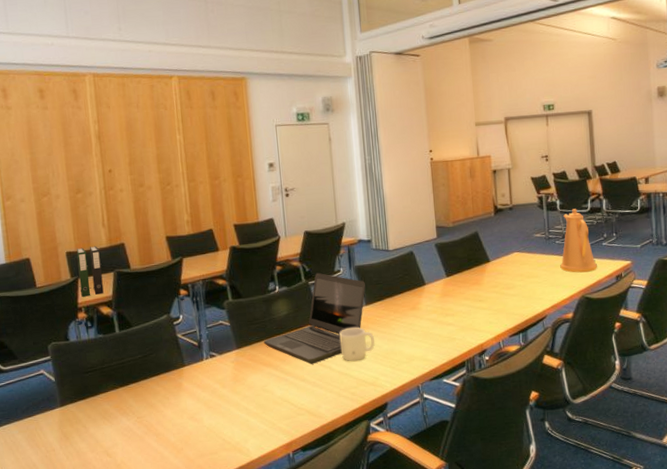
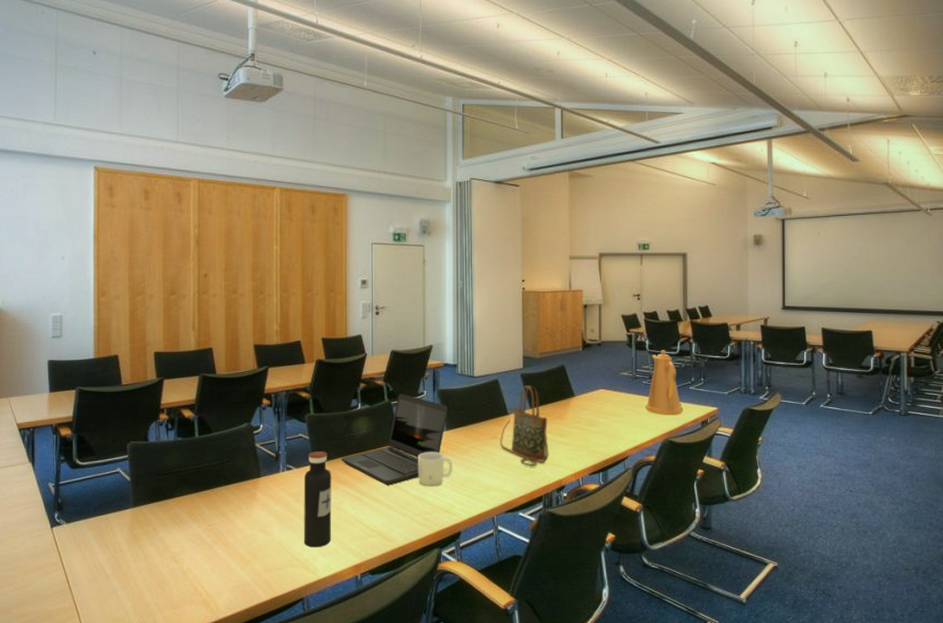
binder: present [76,246,104,297] -> none [164,349,188,398]
water bottle: none [228,336,260,431] -> present [303,451,332,548]
handbag: none [419,254,469,334] -> present [500,385,549,466]

